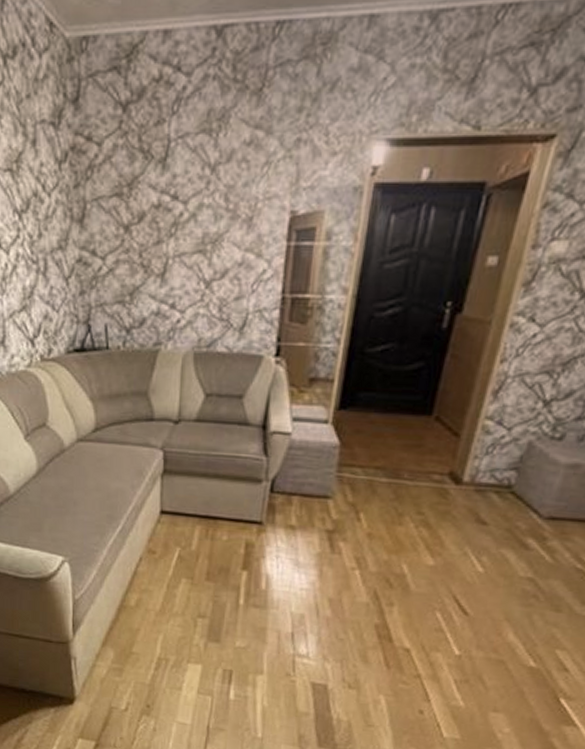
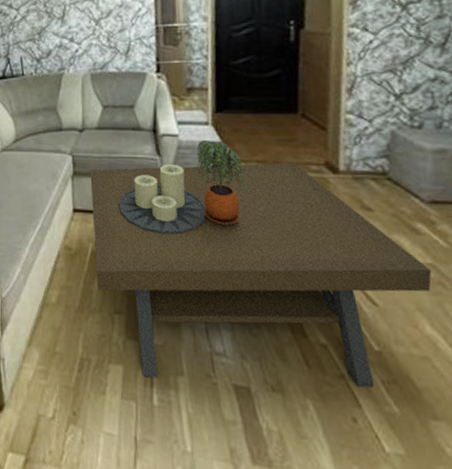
coffee table: none [181,465,530,686] -> present [90,163,432,388]
potted plant: none [307,441,359,534] -> present [197,141,244,225]

